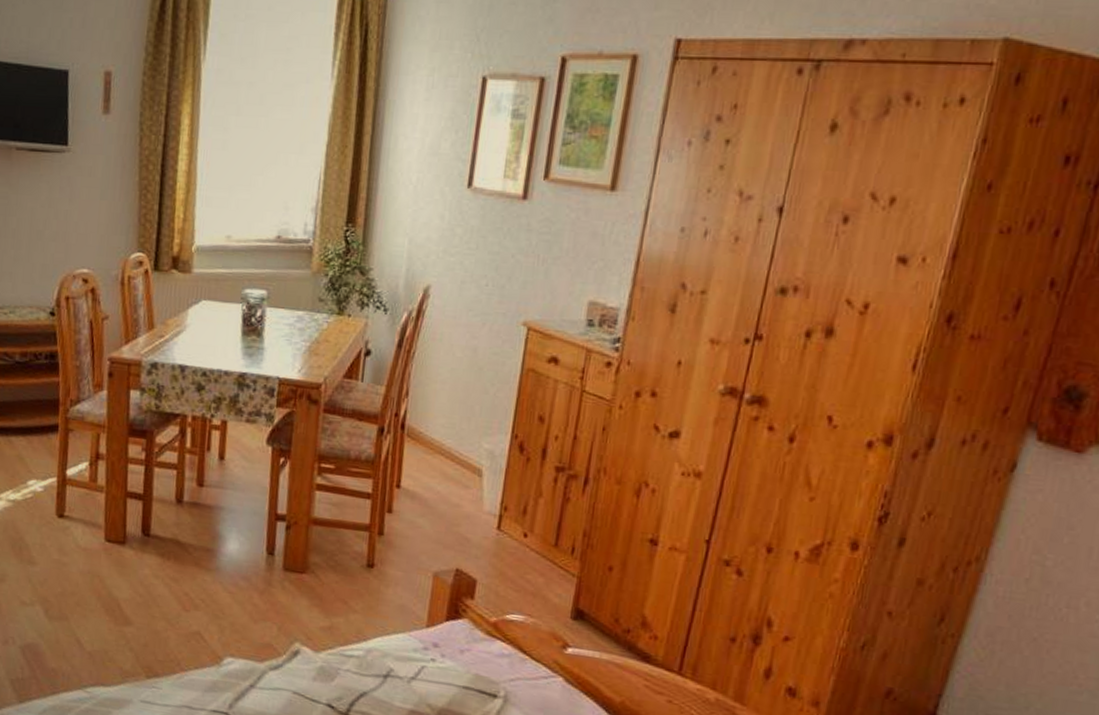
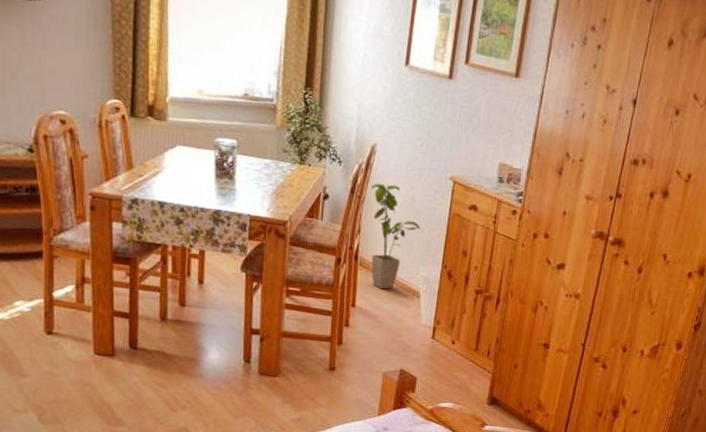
house plant: none [421,333,485,466] -> present [371,183,421,289]

